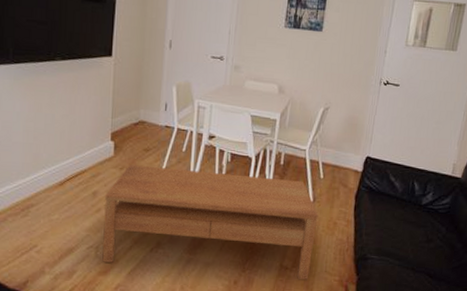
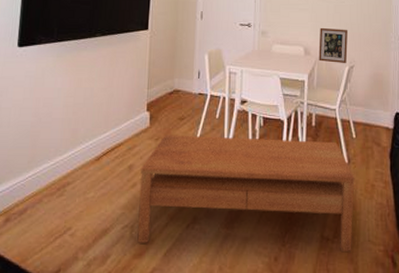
picture frame: none [293,65,326,105] -> present [319,27,348,64]

